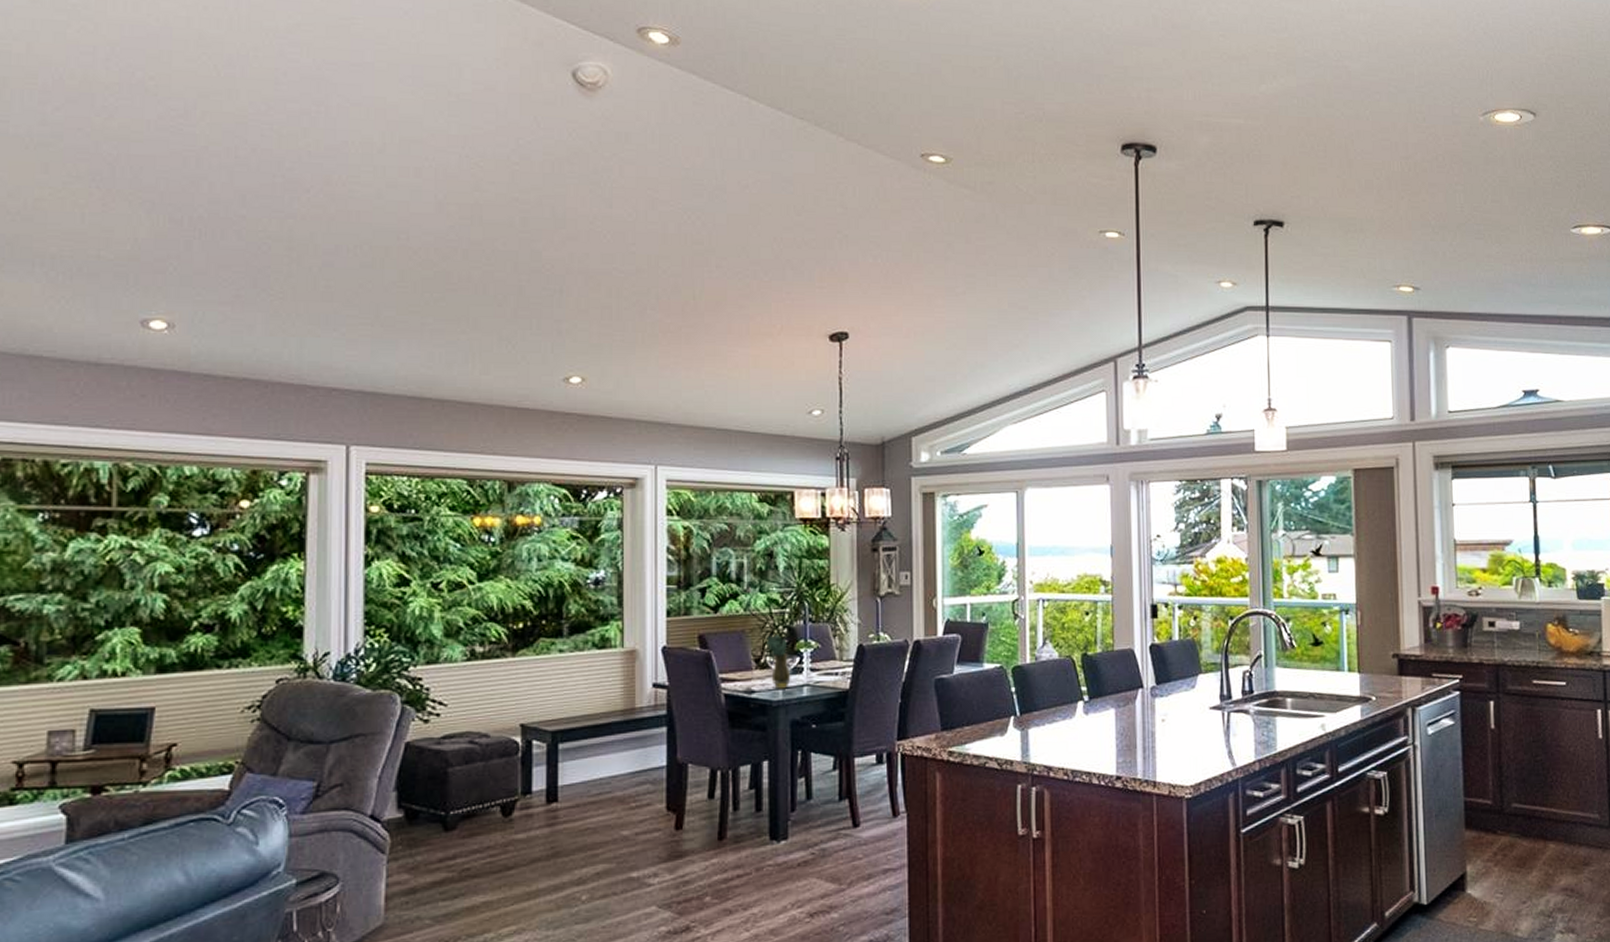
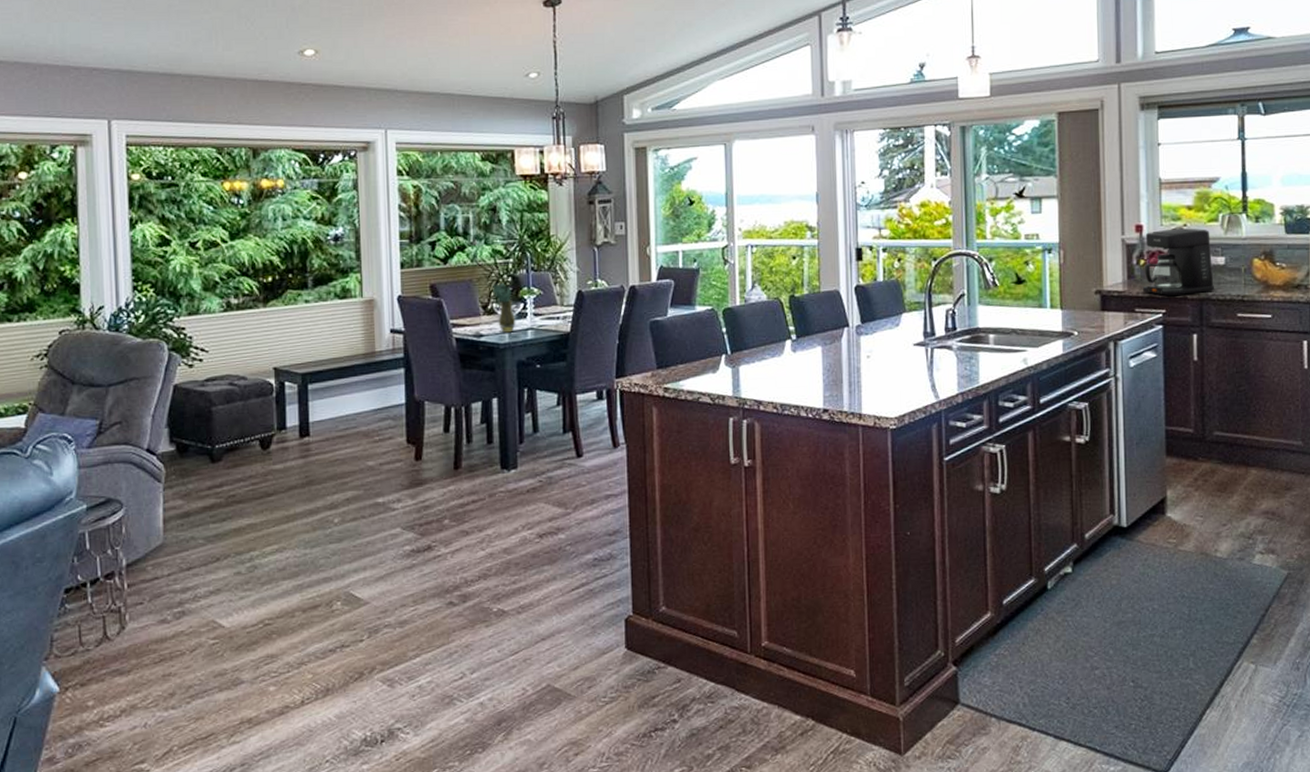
coffee maker: none [1439,591,1511,662] -> present [1142,228,1215,297]

